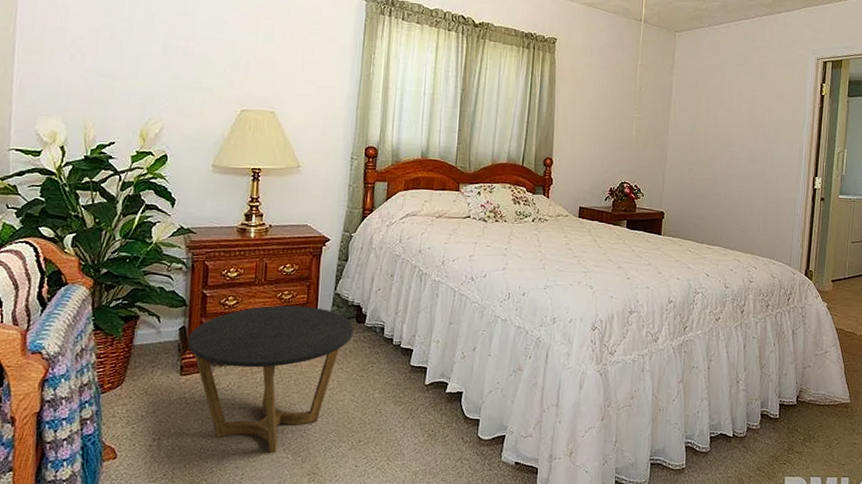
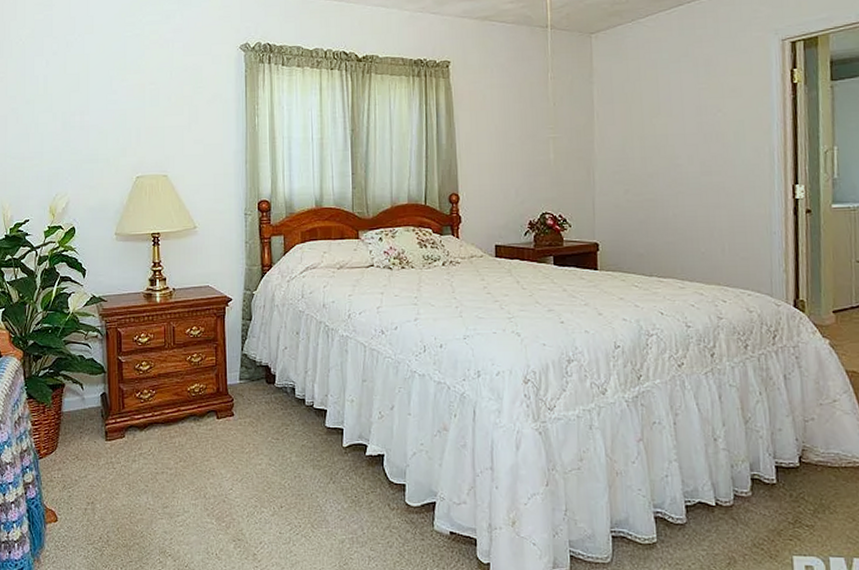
side table: present [187,305,354,454] -> none [109,368,264,519]

